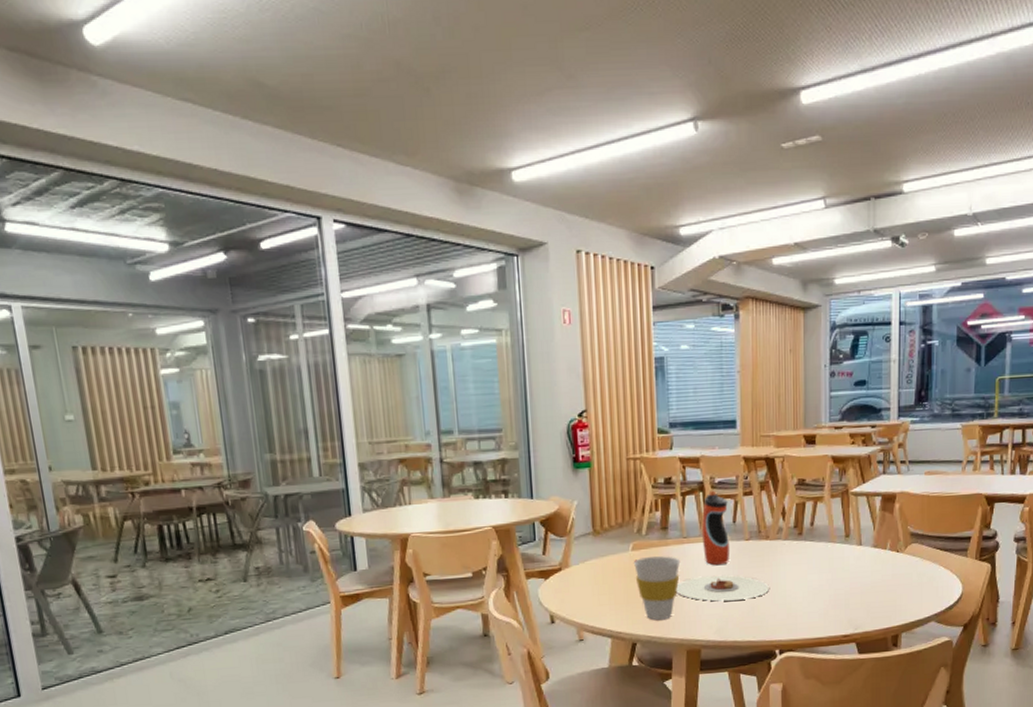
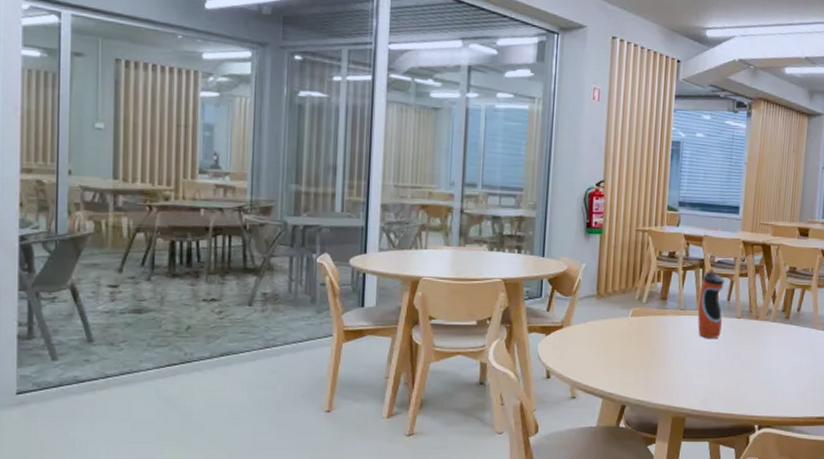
cup: present [633,556,681,620] -> none [631,324,676,386]
plate: present [676,575,769,602] -> none [668,348,755,374]

